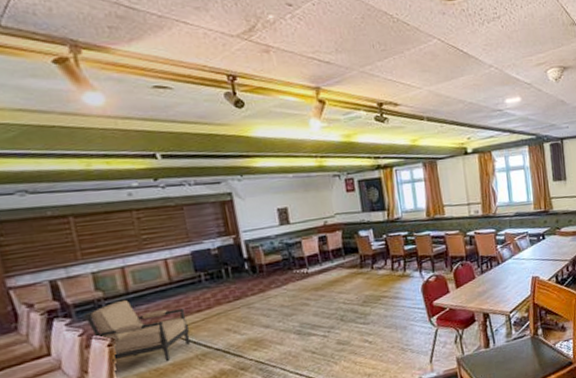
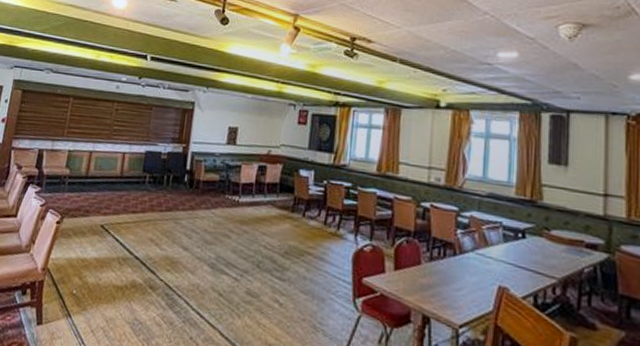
chair: present [84,300,191,362] -> none [50,181,124,256]

